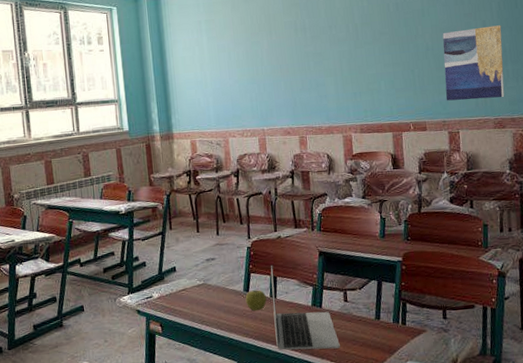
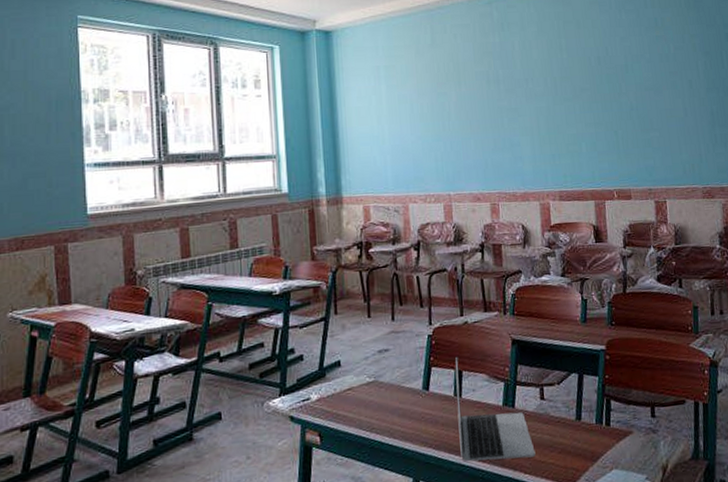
apple: present [245,289,267,311] -> none [424,387,450,414]
wall art: present [442,25,505,101] -> none [647,86,713,167]

